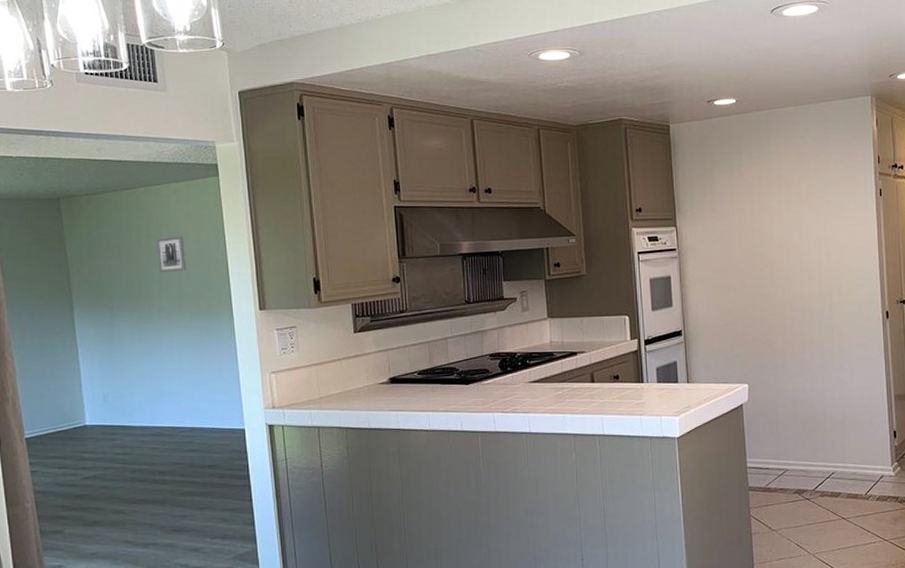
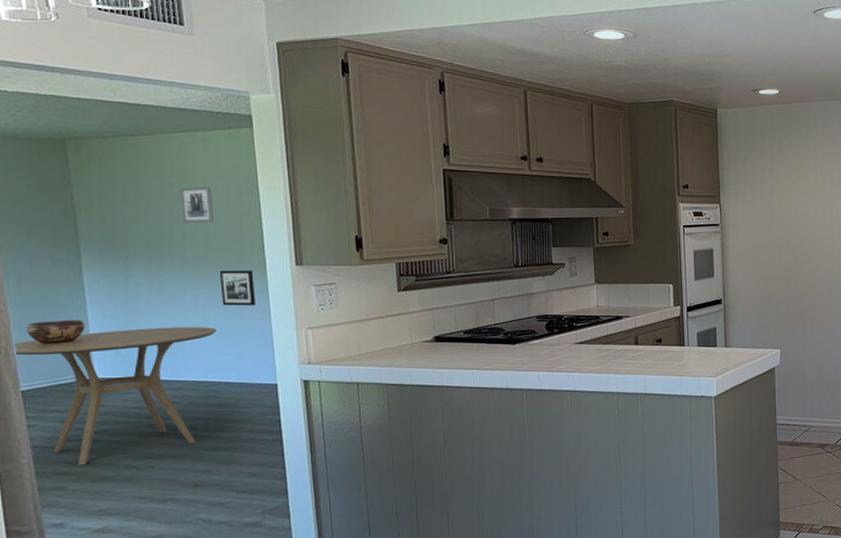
dining table: none [19,373,190,510] -> present [13,327,217,466]
decorative bowl: none [29,369,78,393] -> present [27,319,85,344]
picture frame: none [191,316,224,352] -> present [219,270,255,306]

